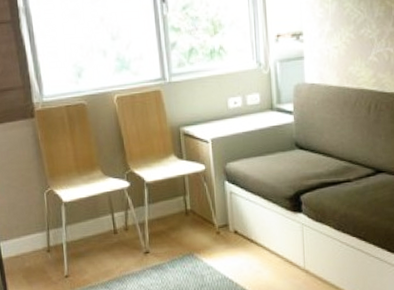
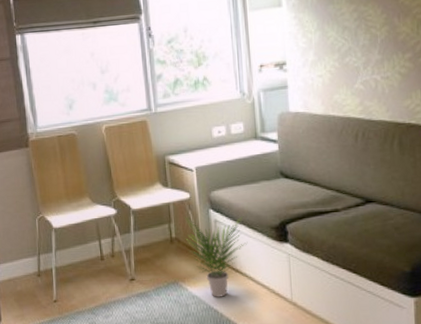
potted plant: none [199,187,263,268] -> present [184,216,248,297]

